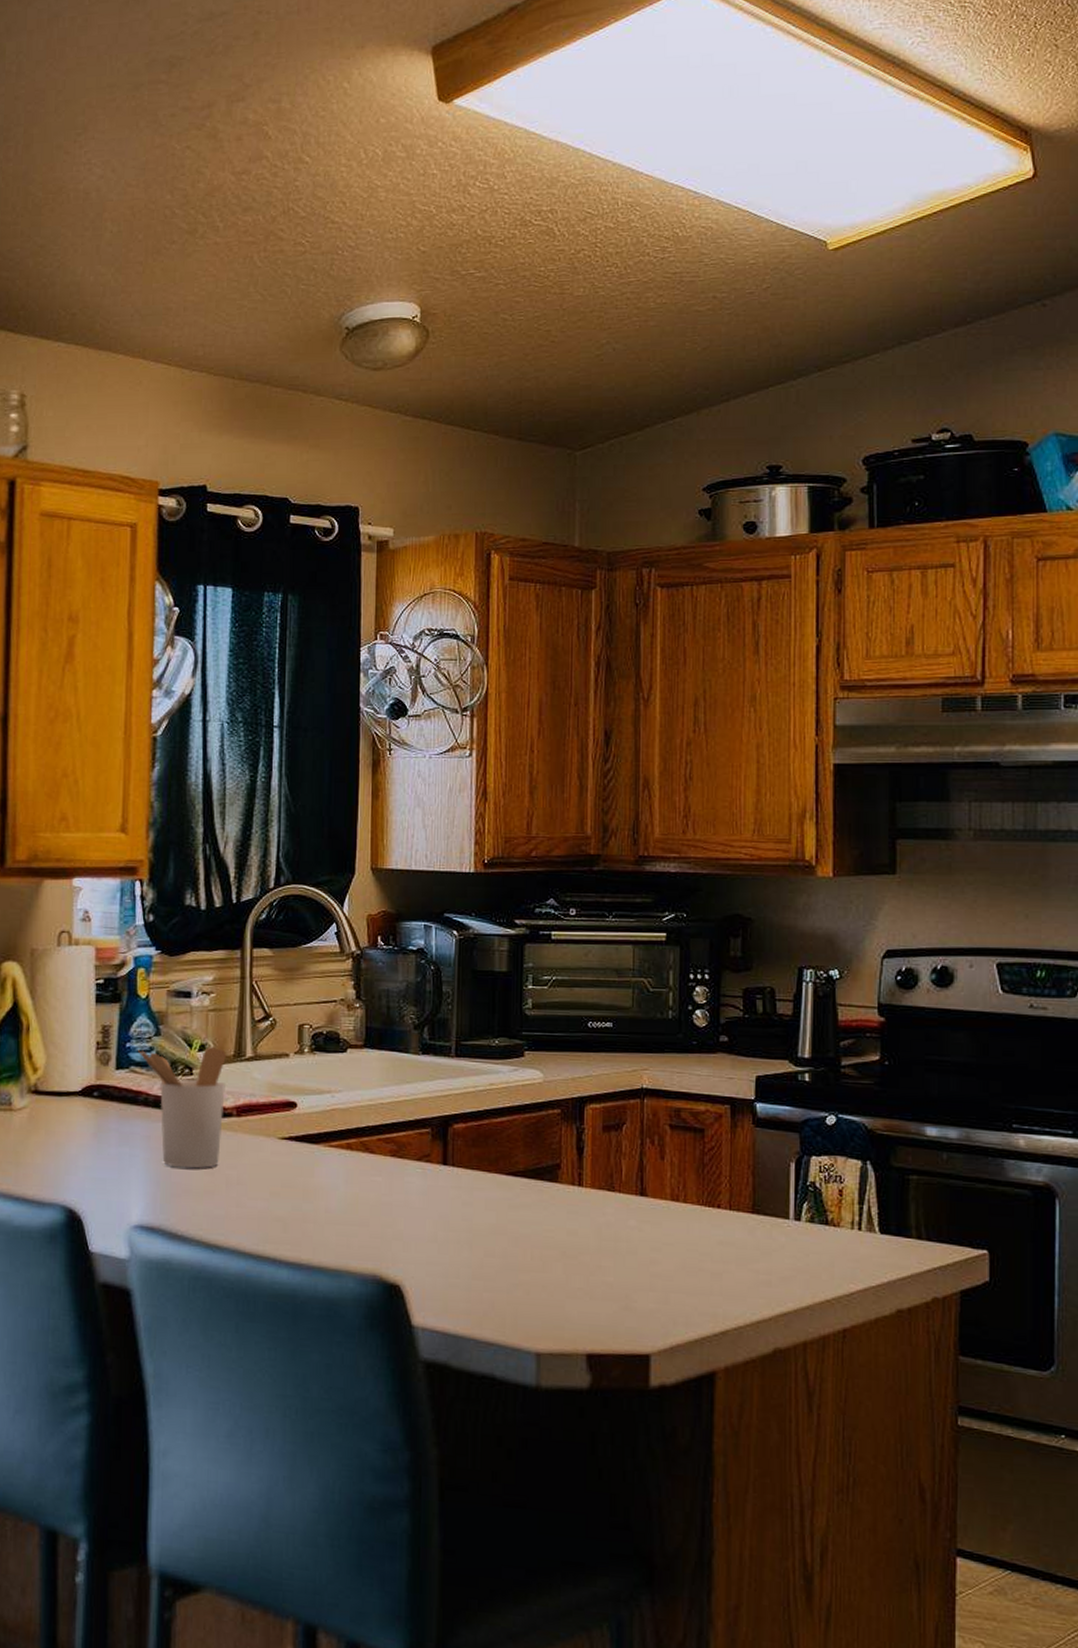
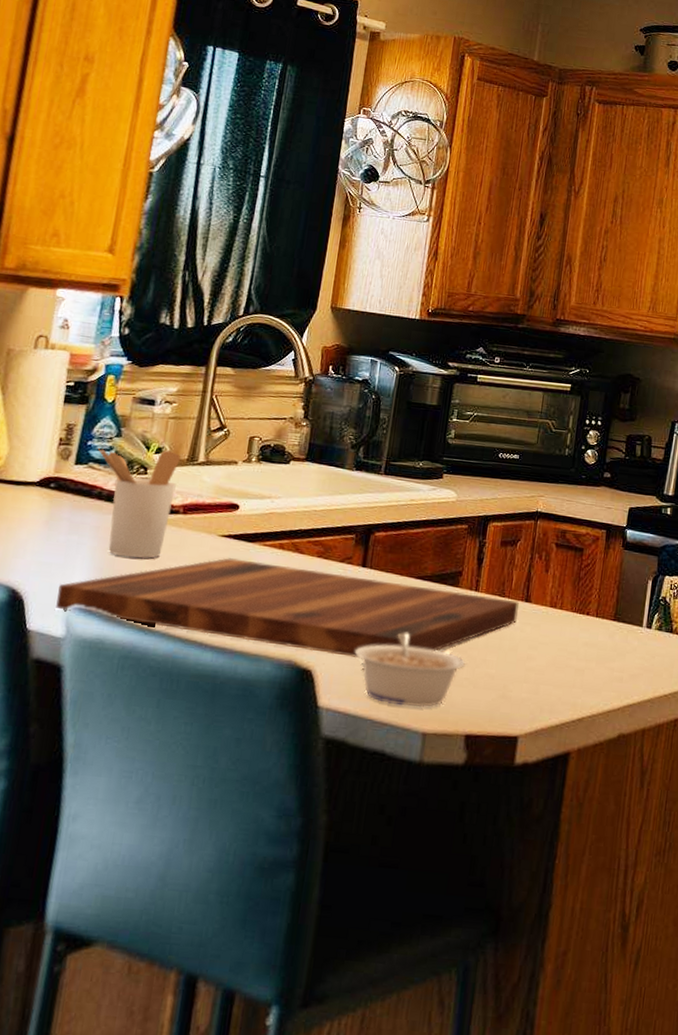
cutting board: none [116,1163,633,1270] -> present [56,558,519,659]
legume: none [446,1238,578,1324] -> present [354,632,466,708]

